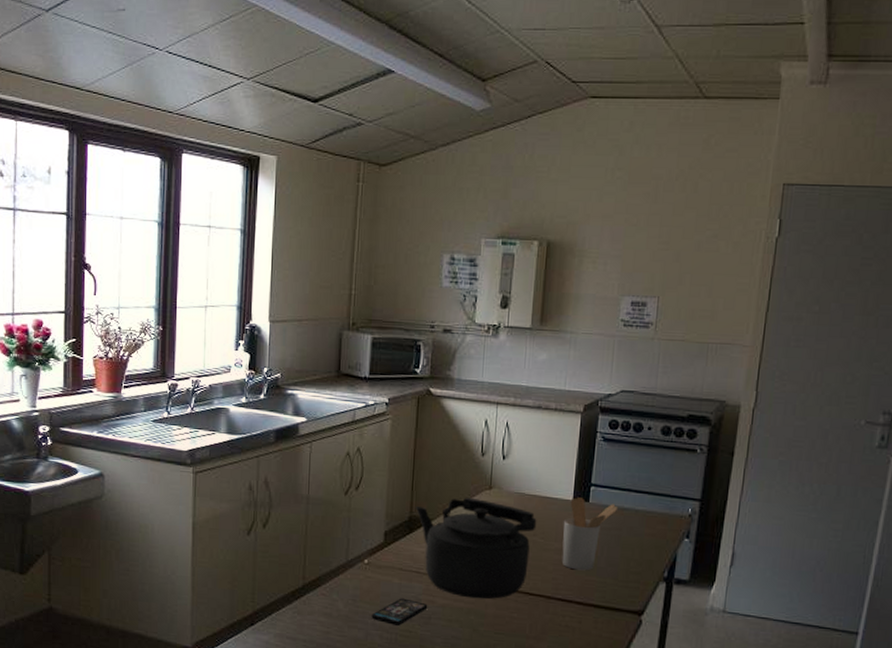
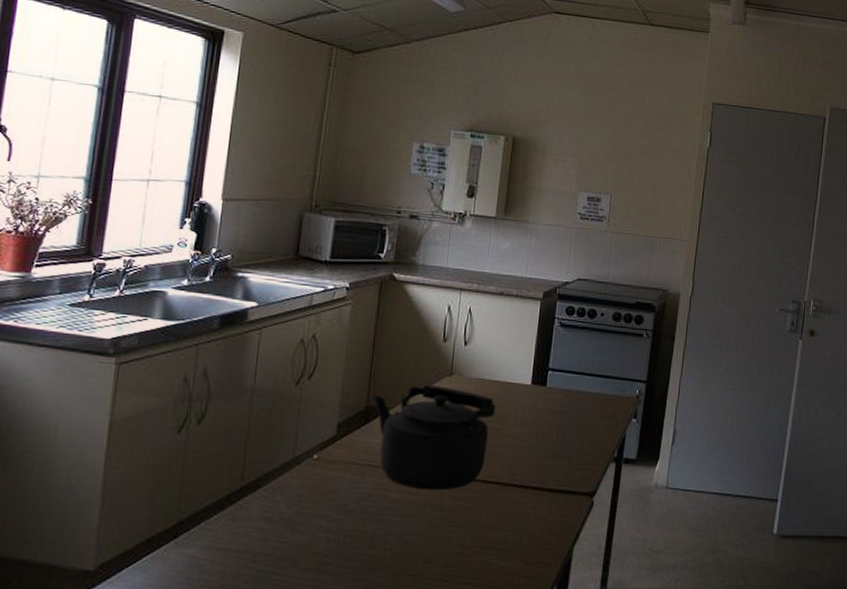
smartphone: present [371,598,428,626] -> none [318,495,381,525]
utensil holder: present [561,497,619,571] -> none [519,382,574,455]

